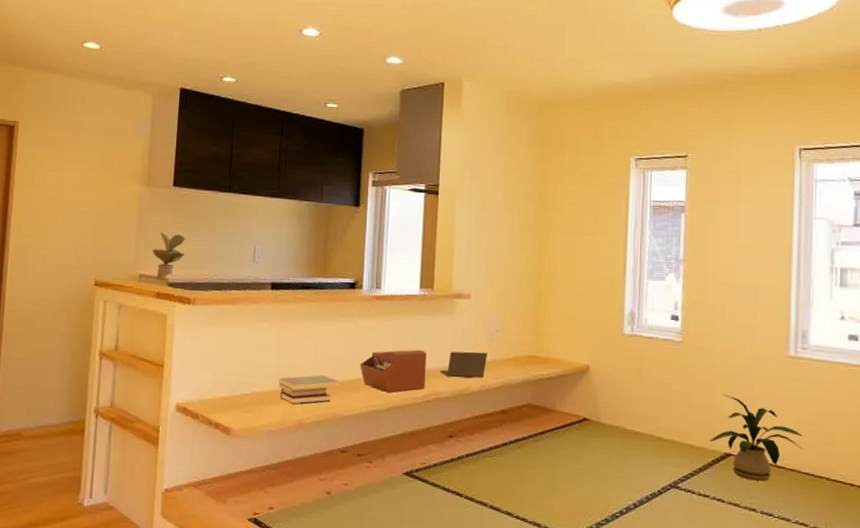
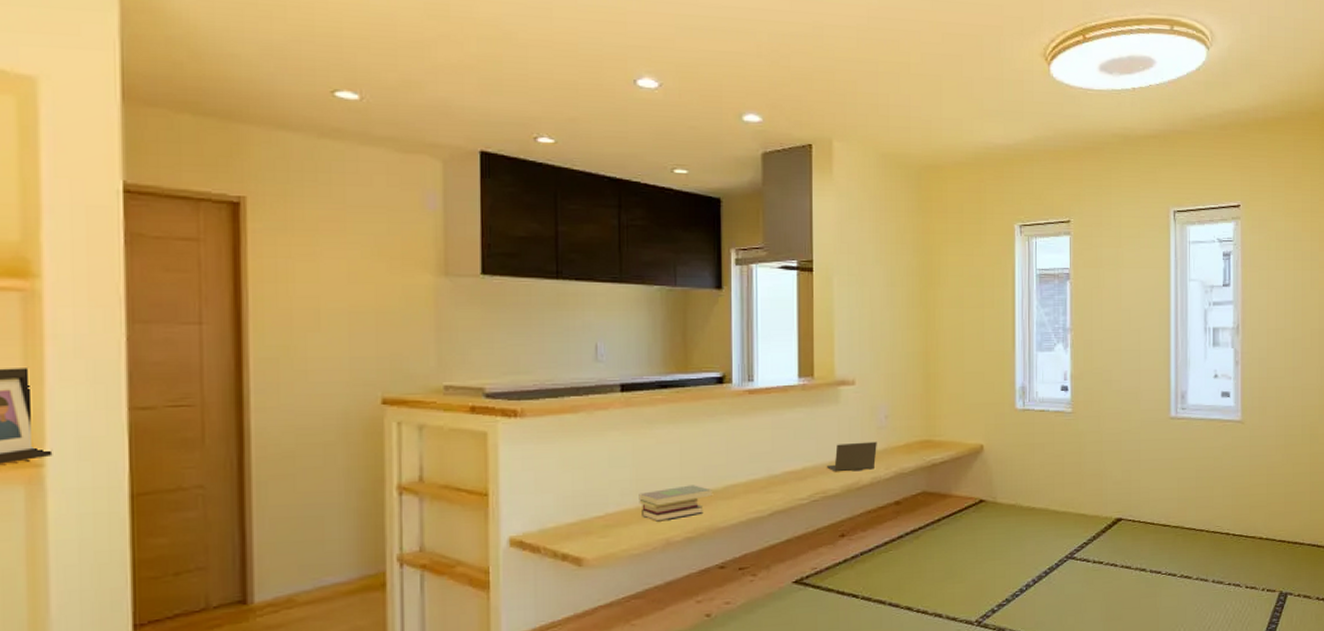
potted plant: present [152,232,185,279] -> none [459,332,504,389]
sewing box: present [360,349,427,393] -> none [735,445,811,497]
house plant: present [710,394,802,481] -> none [1102,460,1184,542]

